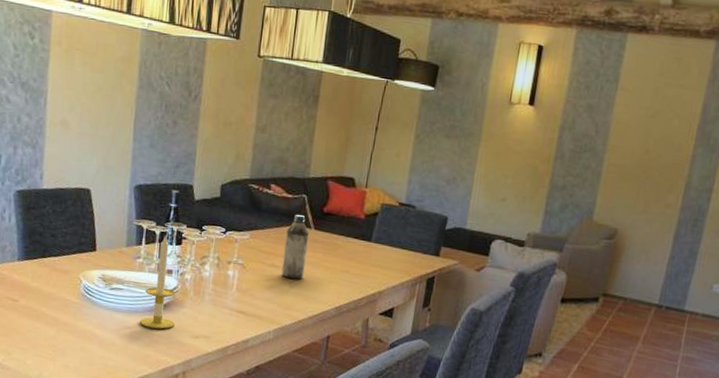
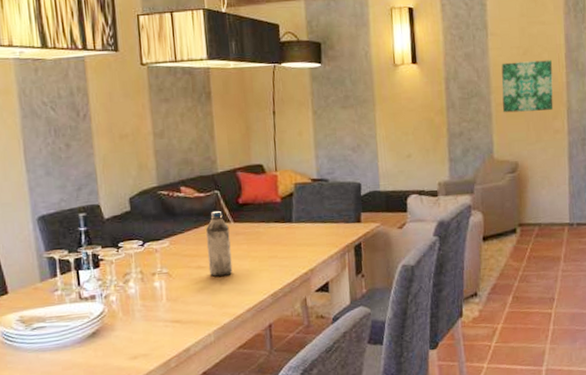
candle: present [140,234,175,329] -> none [70,260,109,361]
wall art: none [614,122,682,183] -> present [501,60,554,113]

